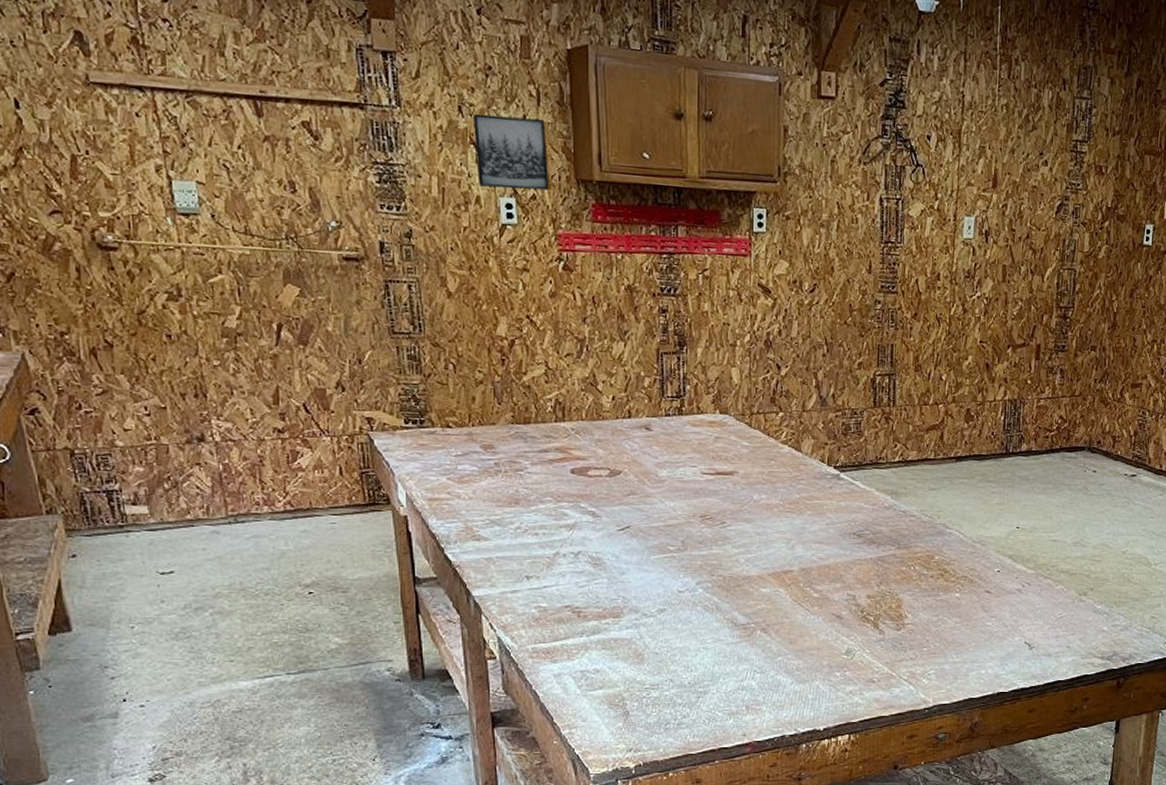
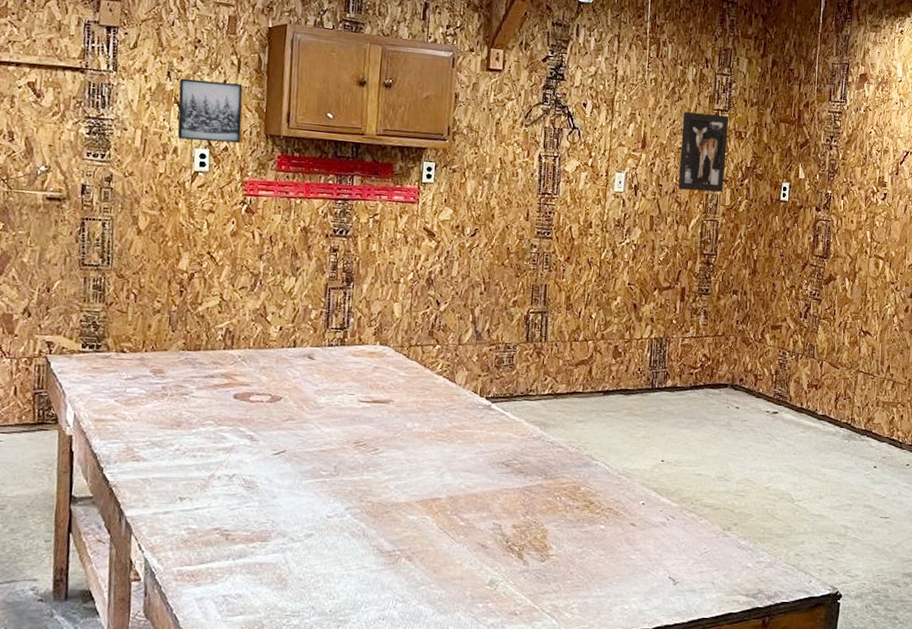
wall art: none [1033,144,1089,238] -> present [678,112,729,193]

